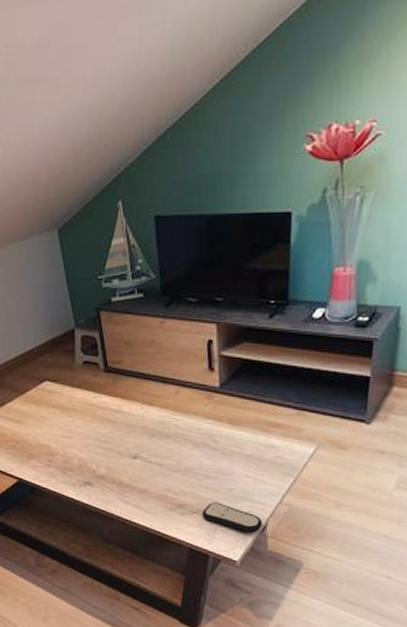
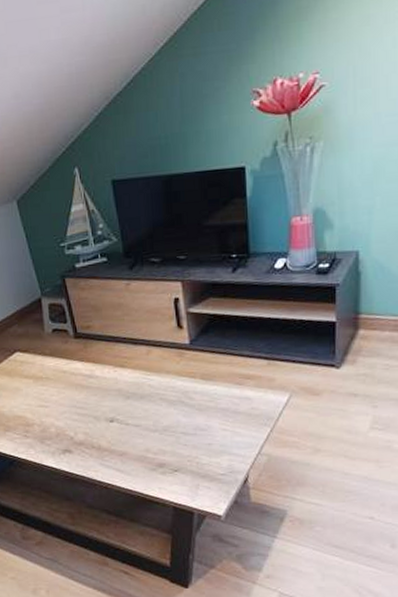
remote control: present [201,502,262,533] -> none [182,458,243,486]

